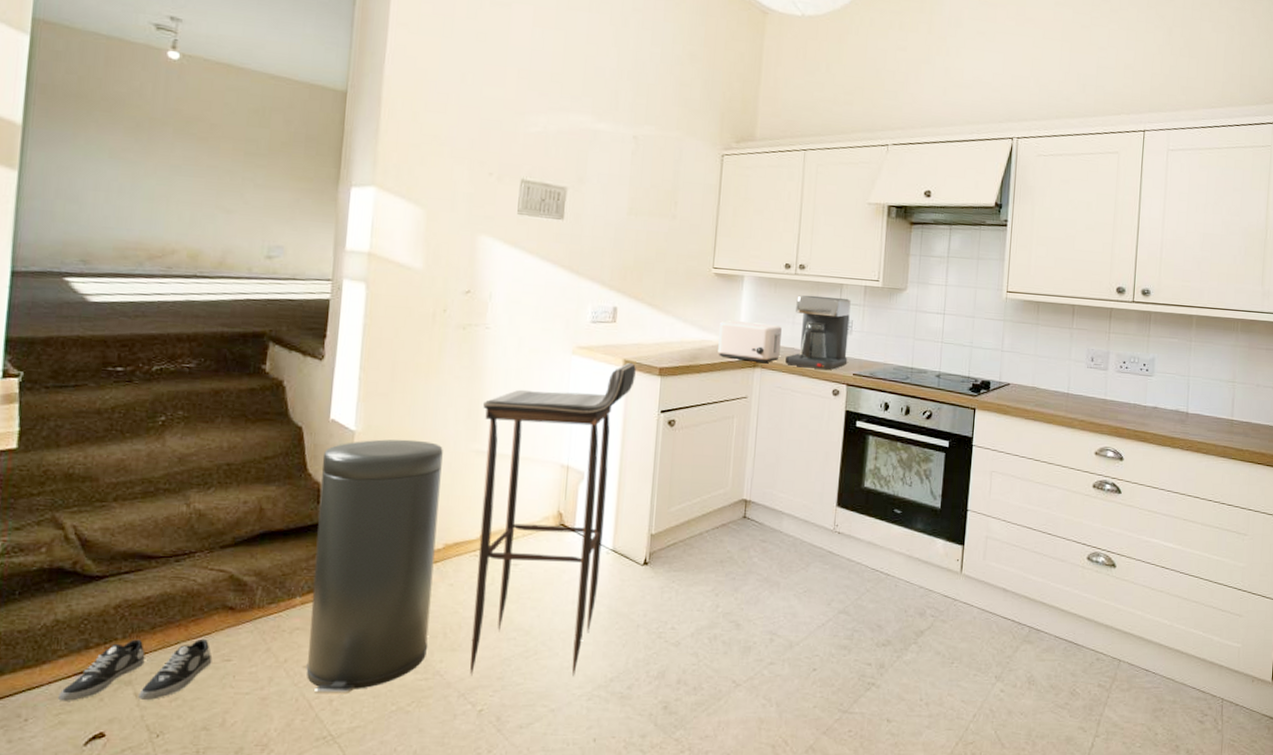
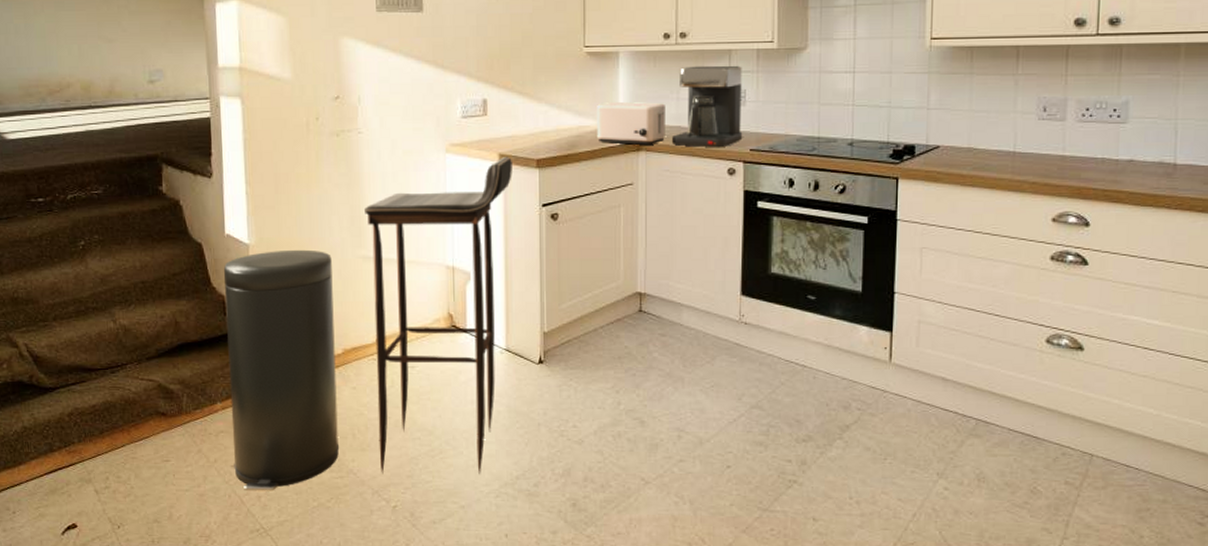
shoe: present [58,639,213,701] -> none [36,442,154,497]

